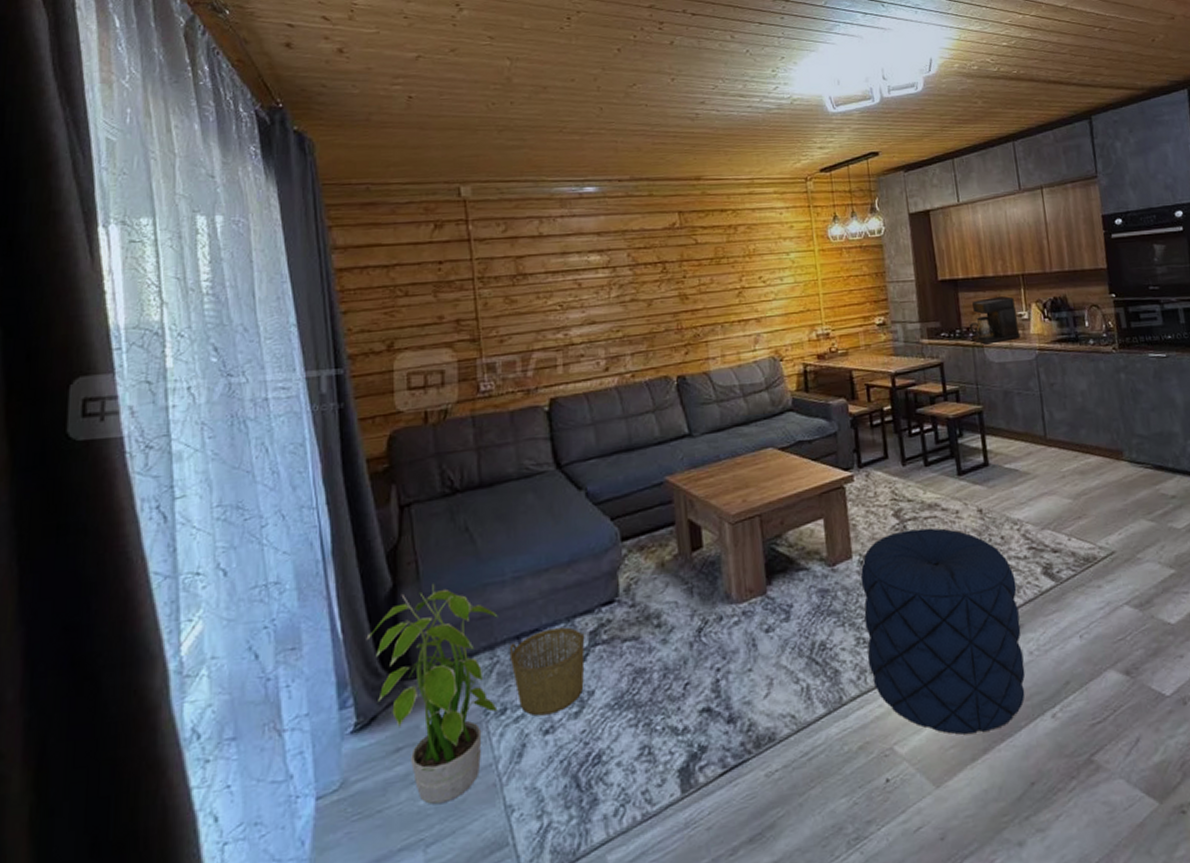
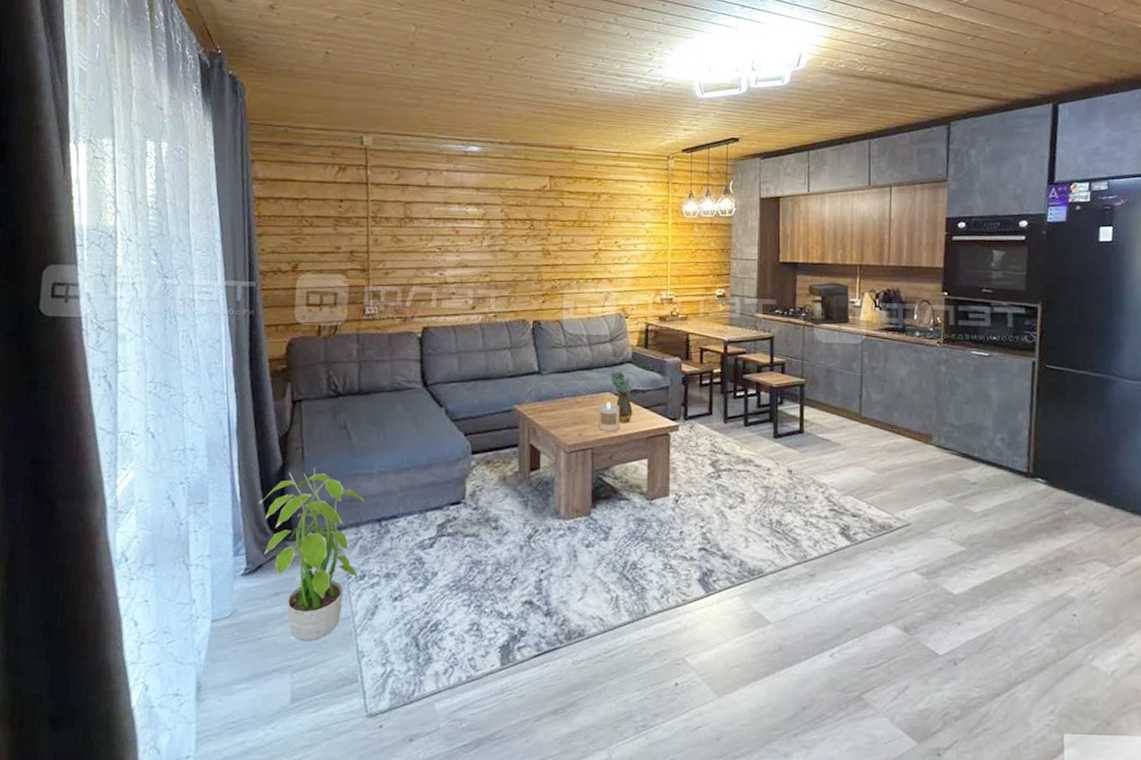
basket: present [509,627,585,716] -> none [371,517,434,586]
candle: none [760,458,788,494] -> present [597,402,620,432]
vase: none [770,420,801,482] -> present [610,369,633,424]
pouf: present [860,527,1026,735] -> none [672,479,814,659]

